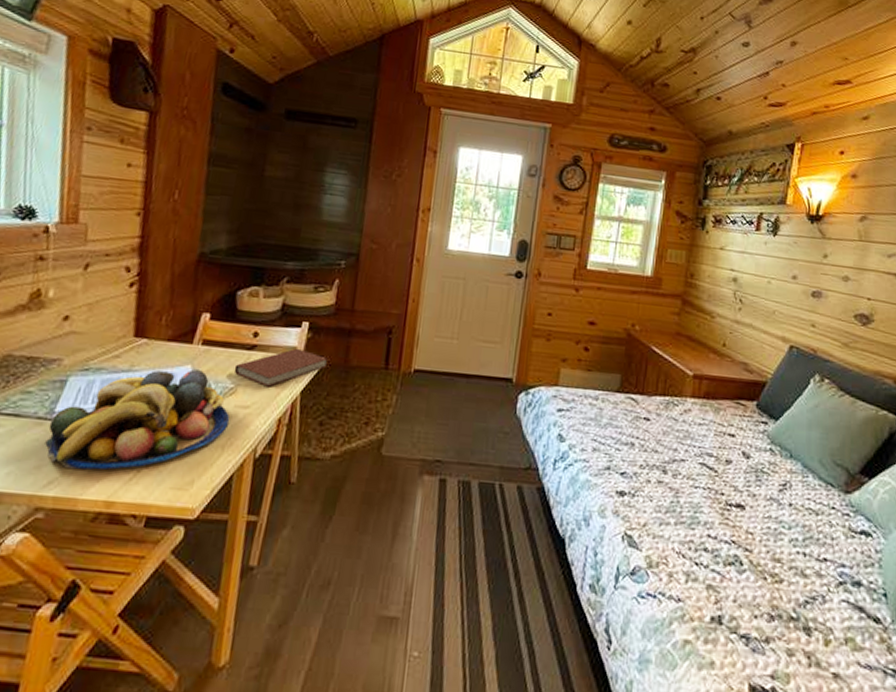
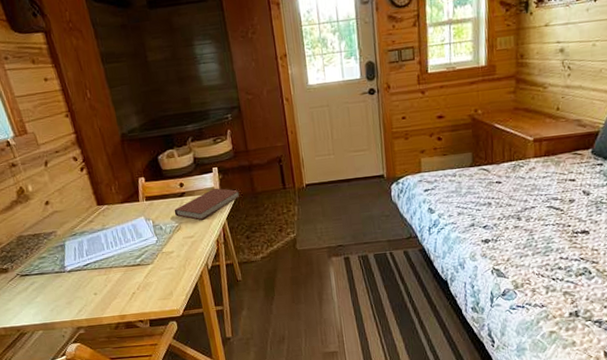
fruit bowl: present [45,369,230,470] -> none [64,218,184,301]

